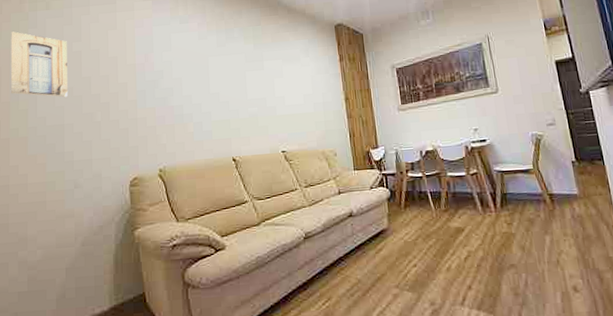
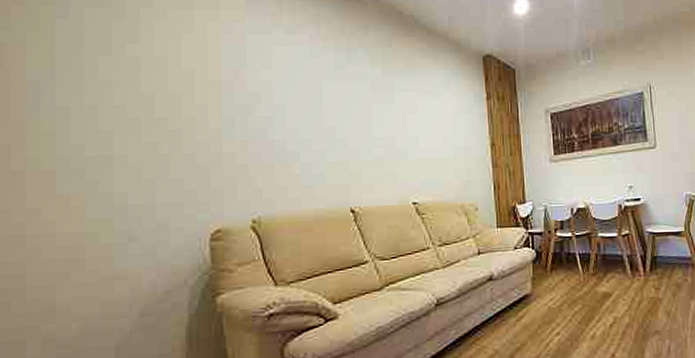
wall art: present [10,31,68,98] -> none [26,20,118,119]

